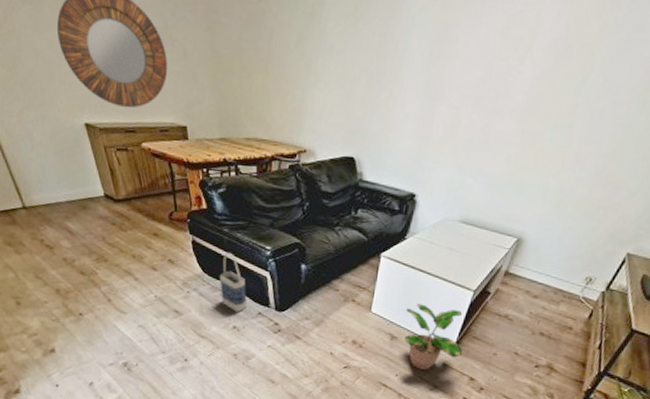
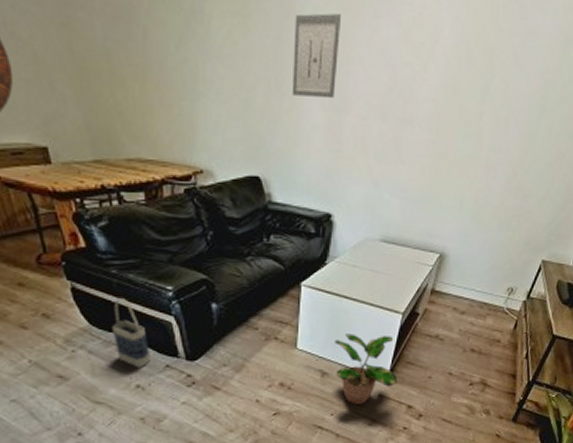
wall art: none [390,13,445,89] -> present [292,13,342,97]

